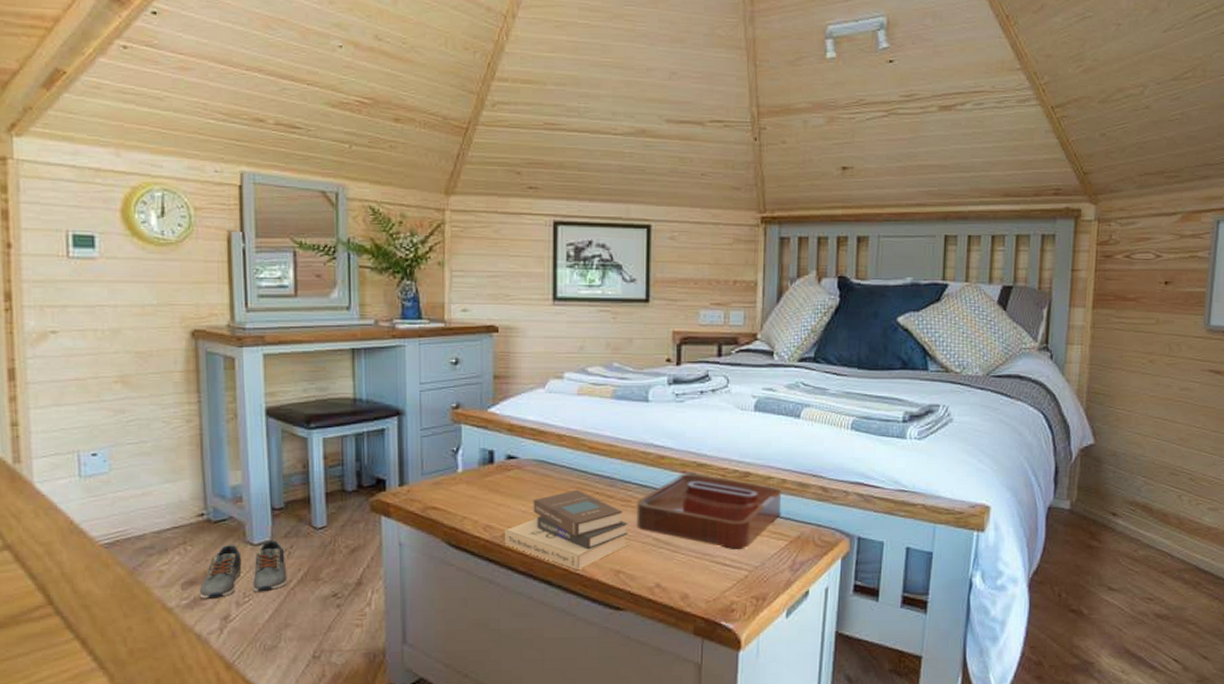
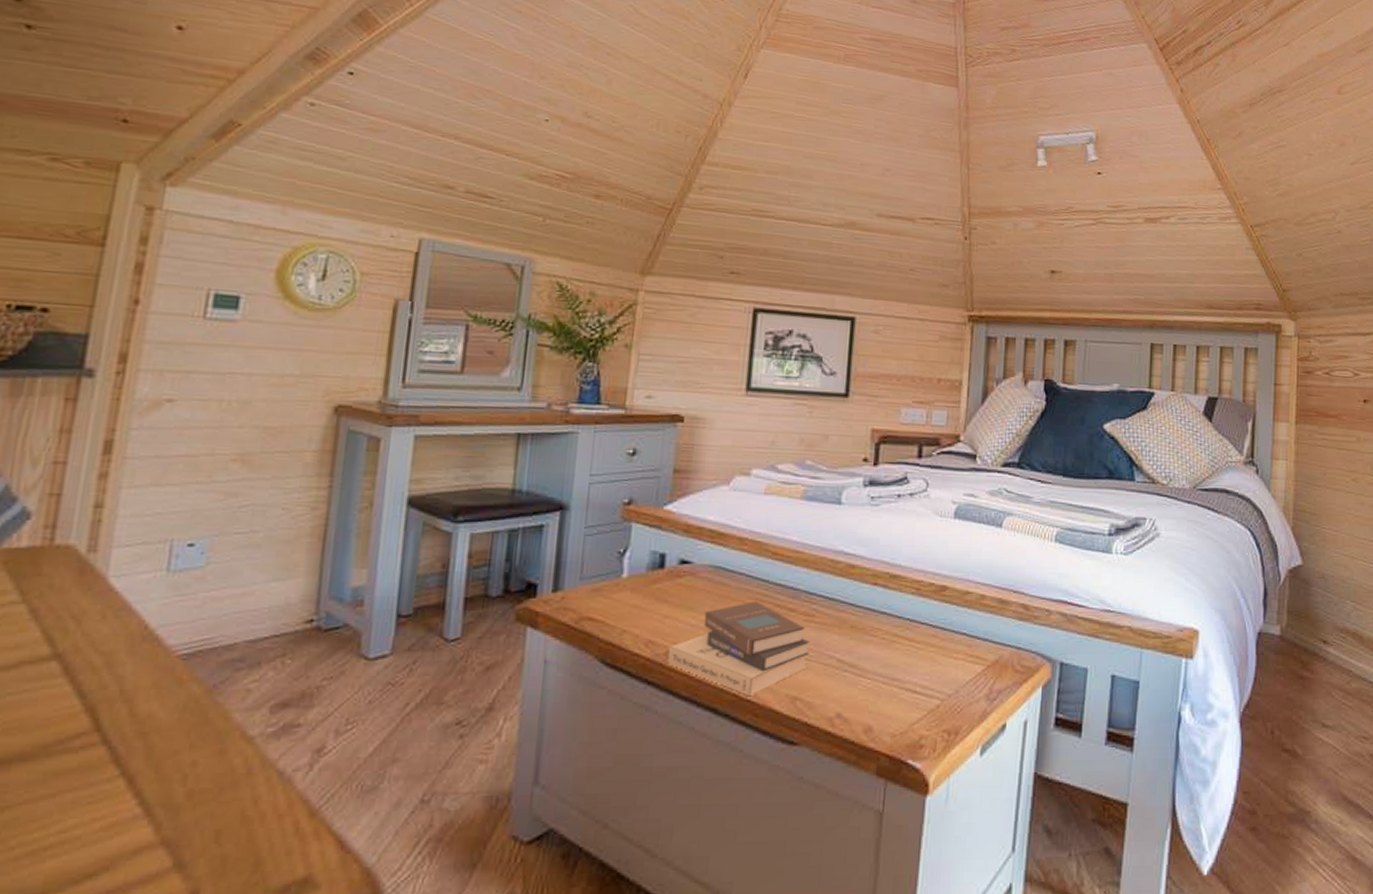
shoe: present [199,540,287,600] -> none [290,654,406,727]
decorative tray: present [637,474,782,549] -> none [819,586,980,674]

